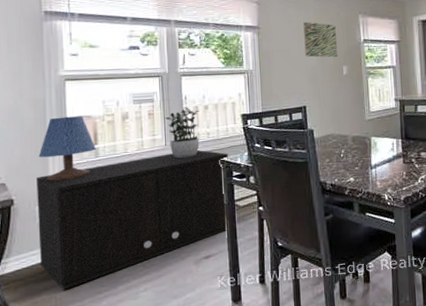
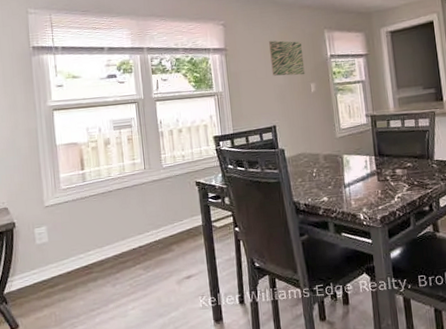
storage cabinet: present [36,150,228,290] -> none [33,172,207,307]
table lamp: present [38,116,96,182] -> none [34,143,83,206]
potted plant: present [164,107,200,159] -> none [142,131,176,182]

